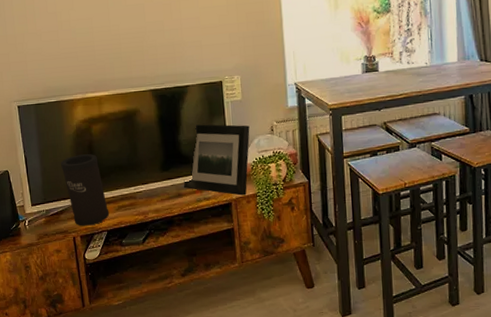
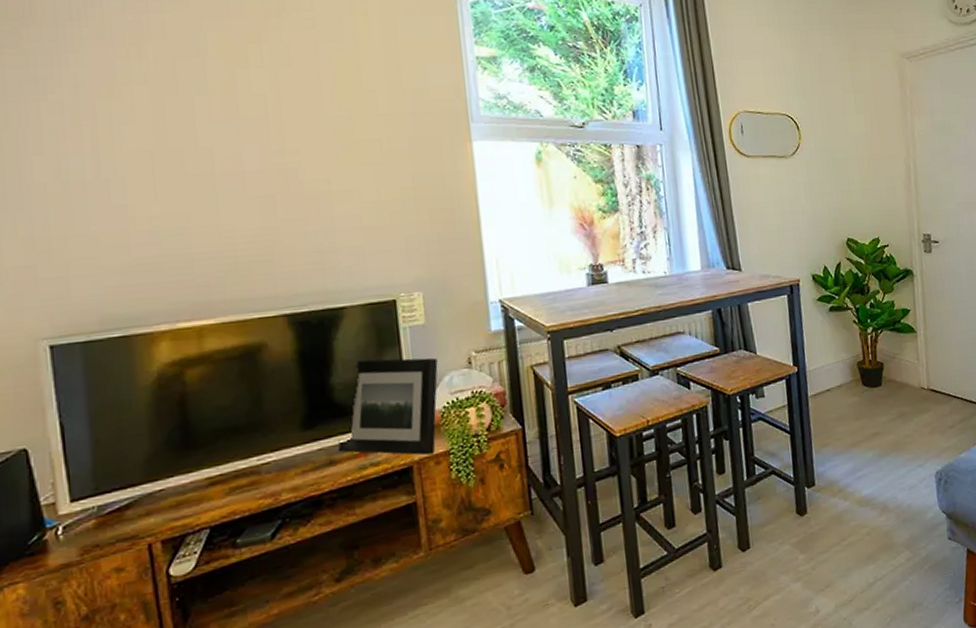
speaker: present [60,154,110,226] -> none [126,412,215,525]

